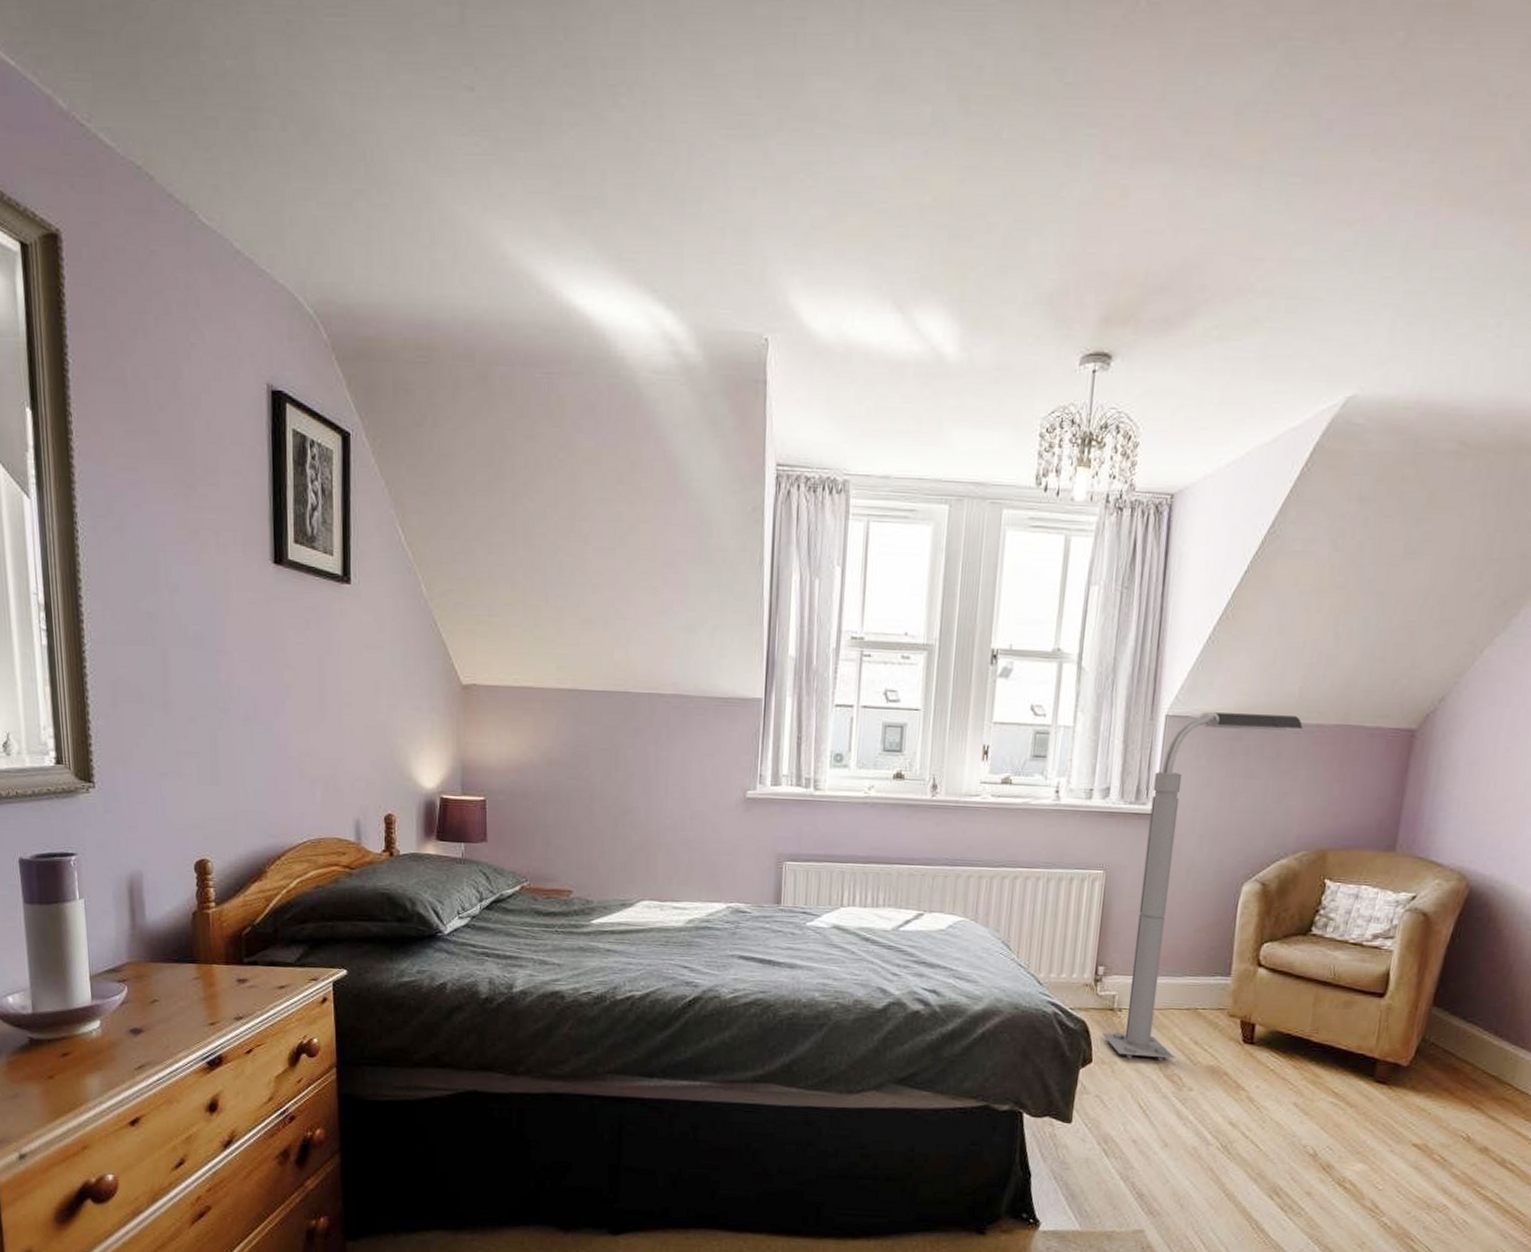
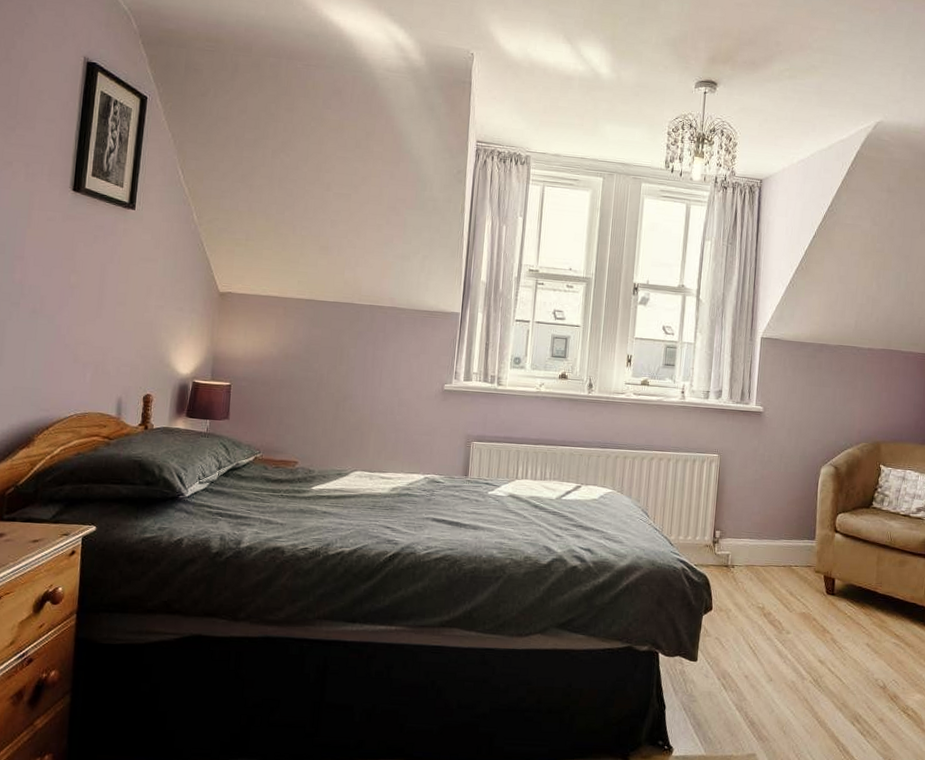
floor lamp: present [1102,712,1303,1061] -> none [720,336,858,609]

